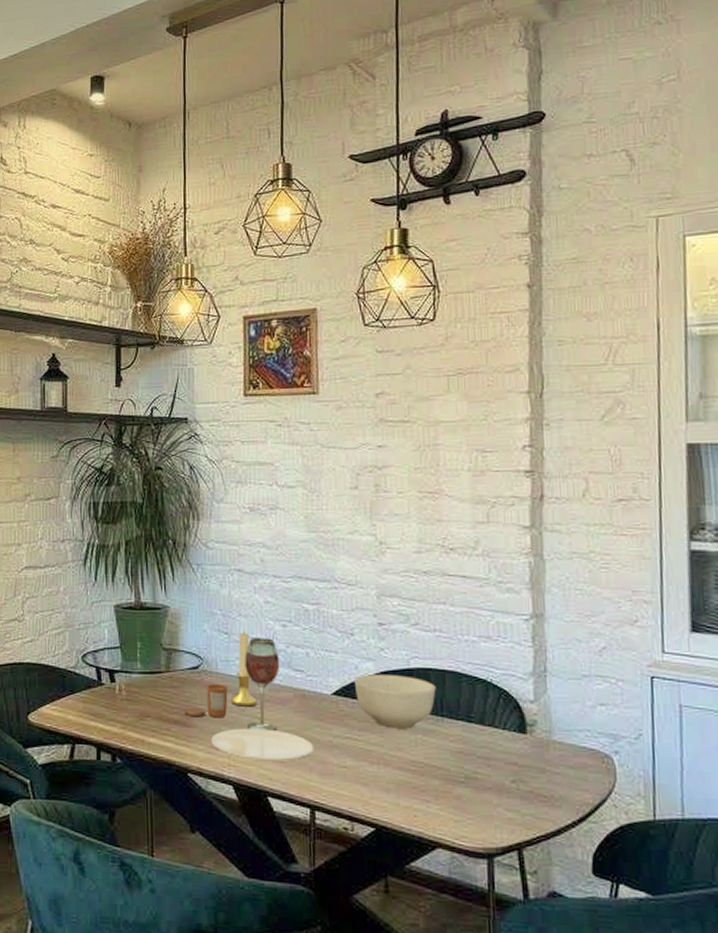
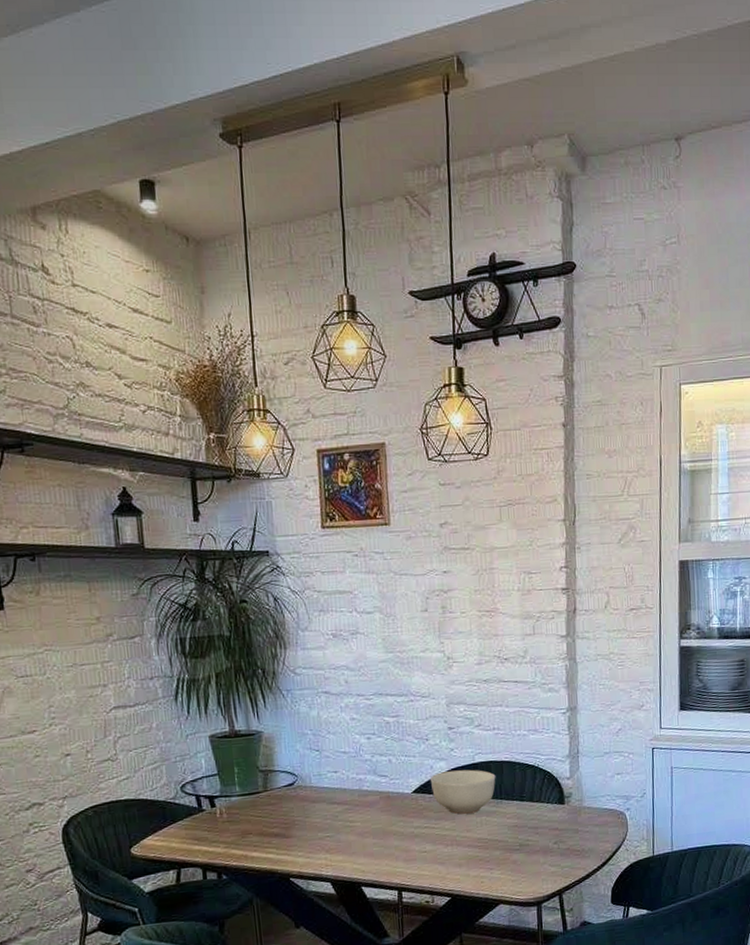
candle: present [184,683,228,718] -> none [283,796,322,829]
plate: present [210,728,314,762] -> none [308,829,399,859]
candle holder: present [231,632,257,707] -> none [325,747,348,814]
wineglass: present [244,638,280,732] -> none [335,750,367,832]

